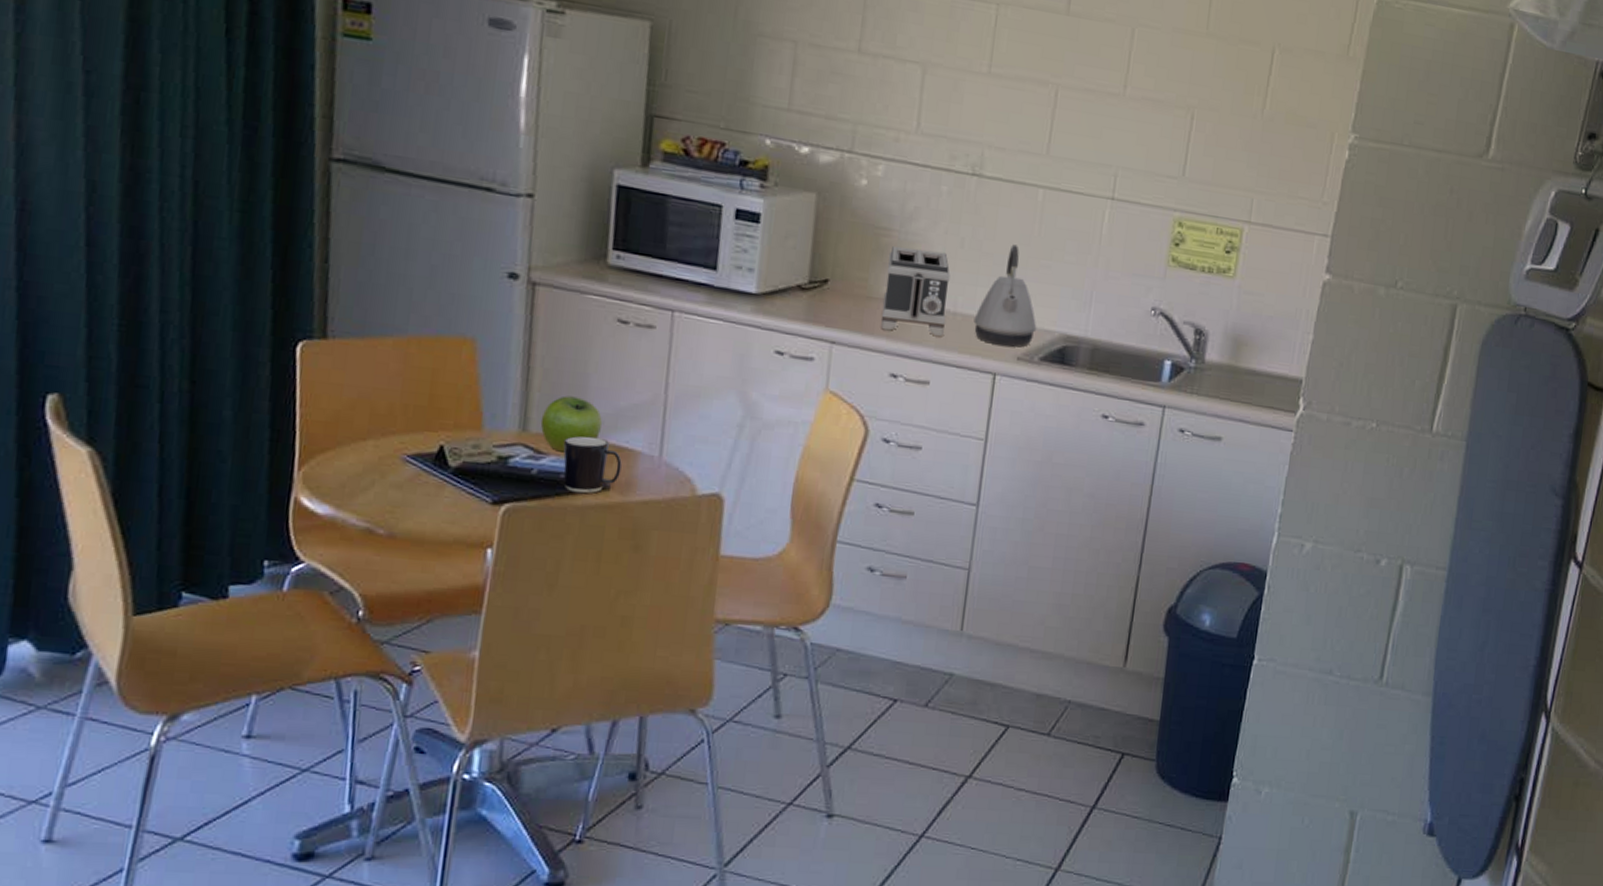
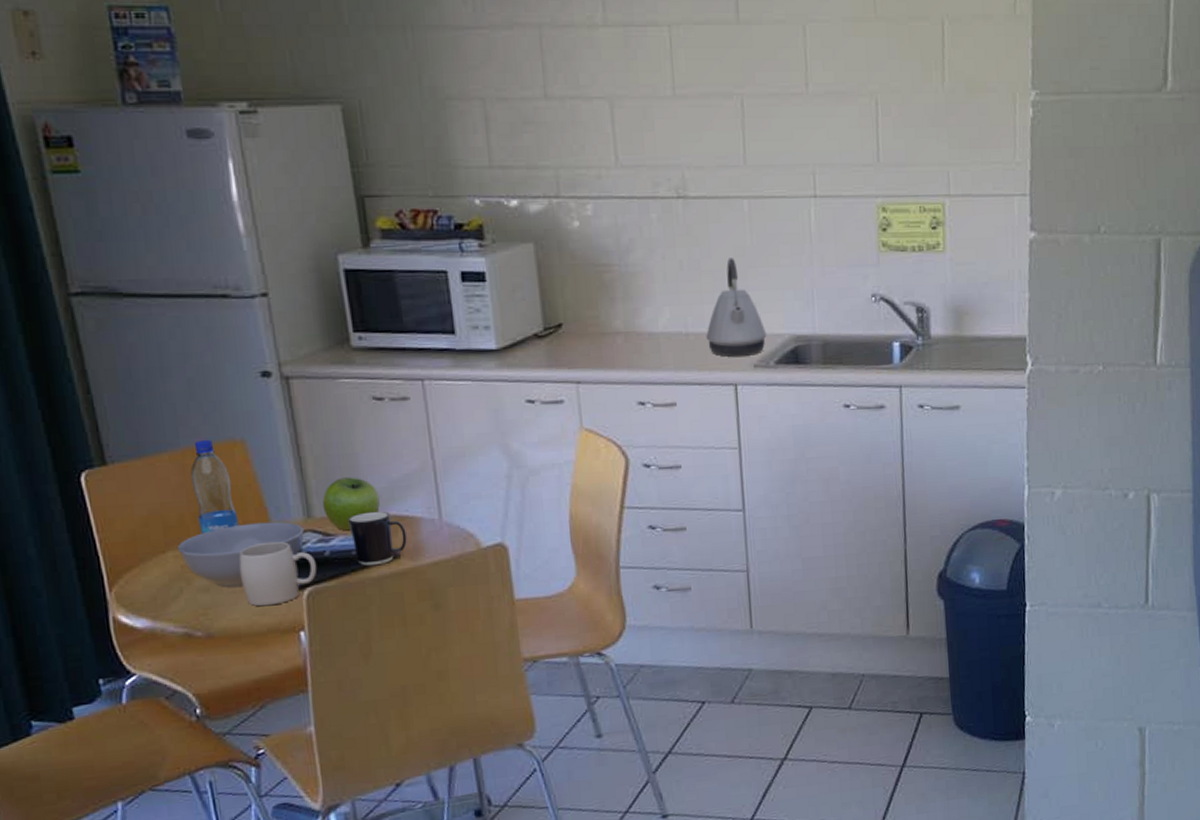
bowl: none [379,424,516,491] -> present [177,521,304,588]
bottle: none [407,330,452,429] -> present [190,439,239,534]
mug: none [437,448,521,516] -> present [238,541,318,607]
toaster: present [881,246,951,337] -> none [613,277,681,362]

